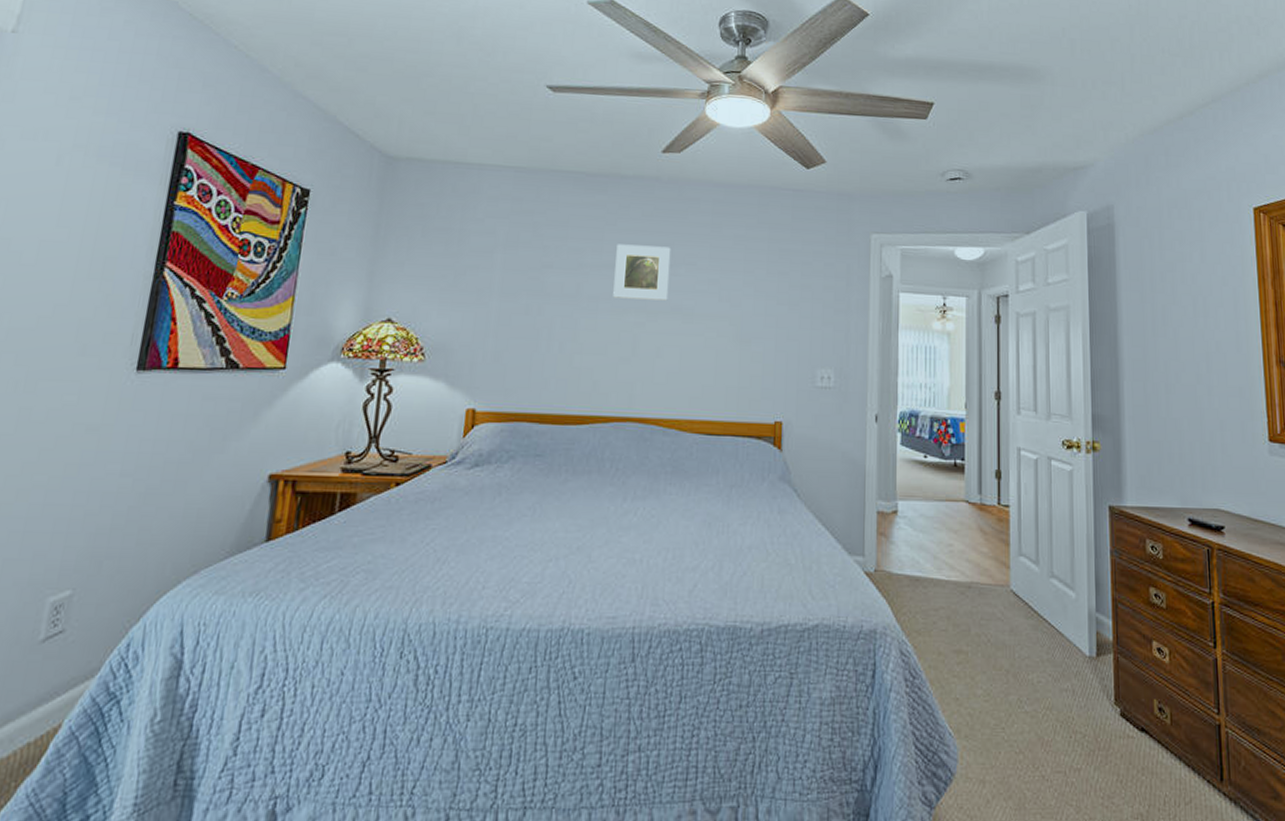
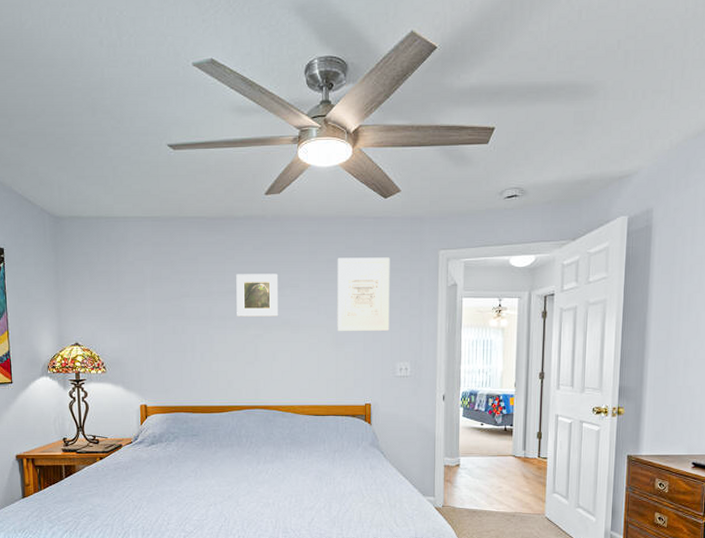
wall art: none [742,233,812,327] -> present [337,257,390,331]

